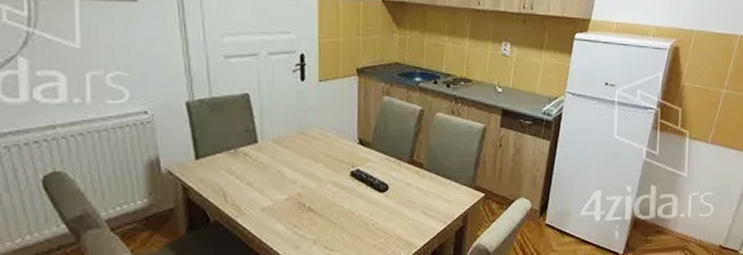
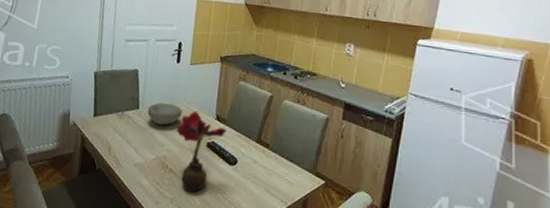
bowl: none [270,132,315,159] -> present [148,103,182,126]
flower: none [310,137,373,229] -> present [176,111,227,193]

